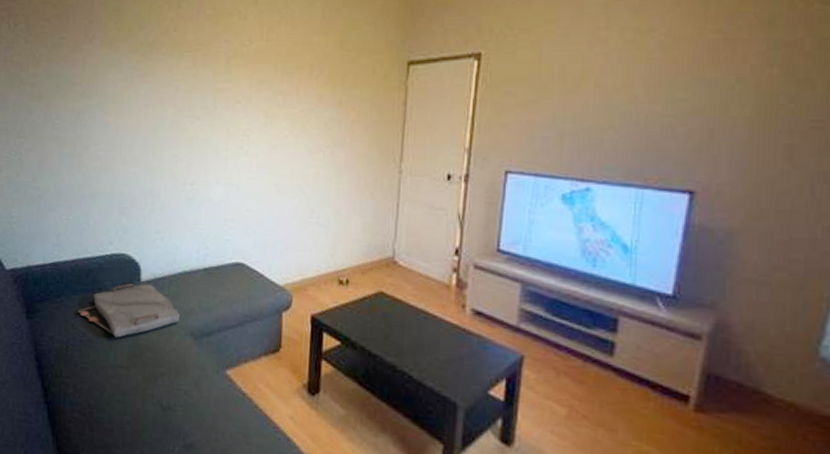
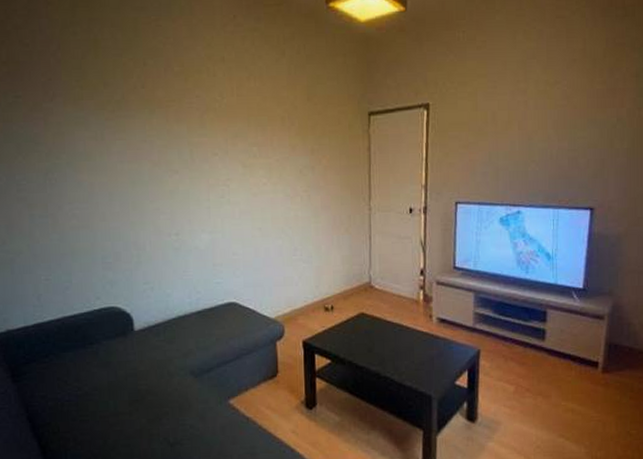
serving tray: present [78,283,181,338] -> none [70,333,179,387]

